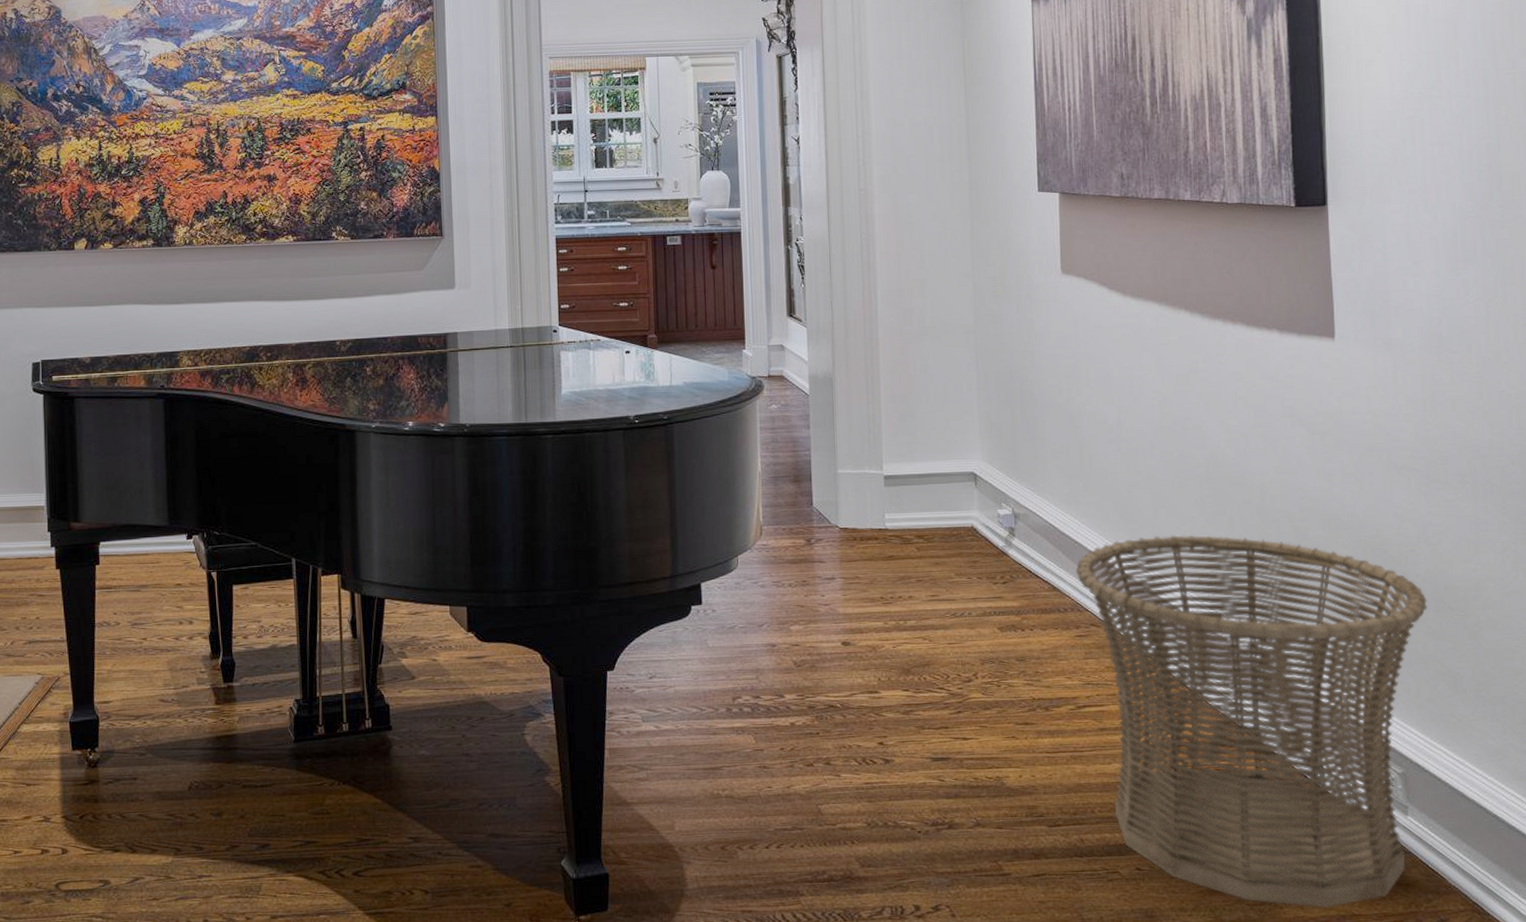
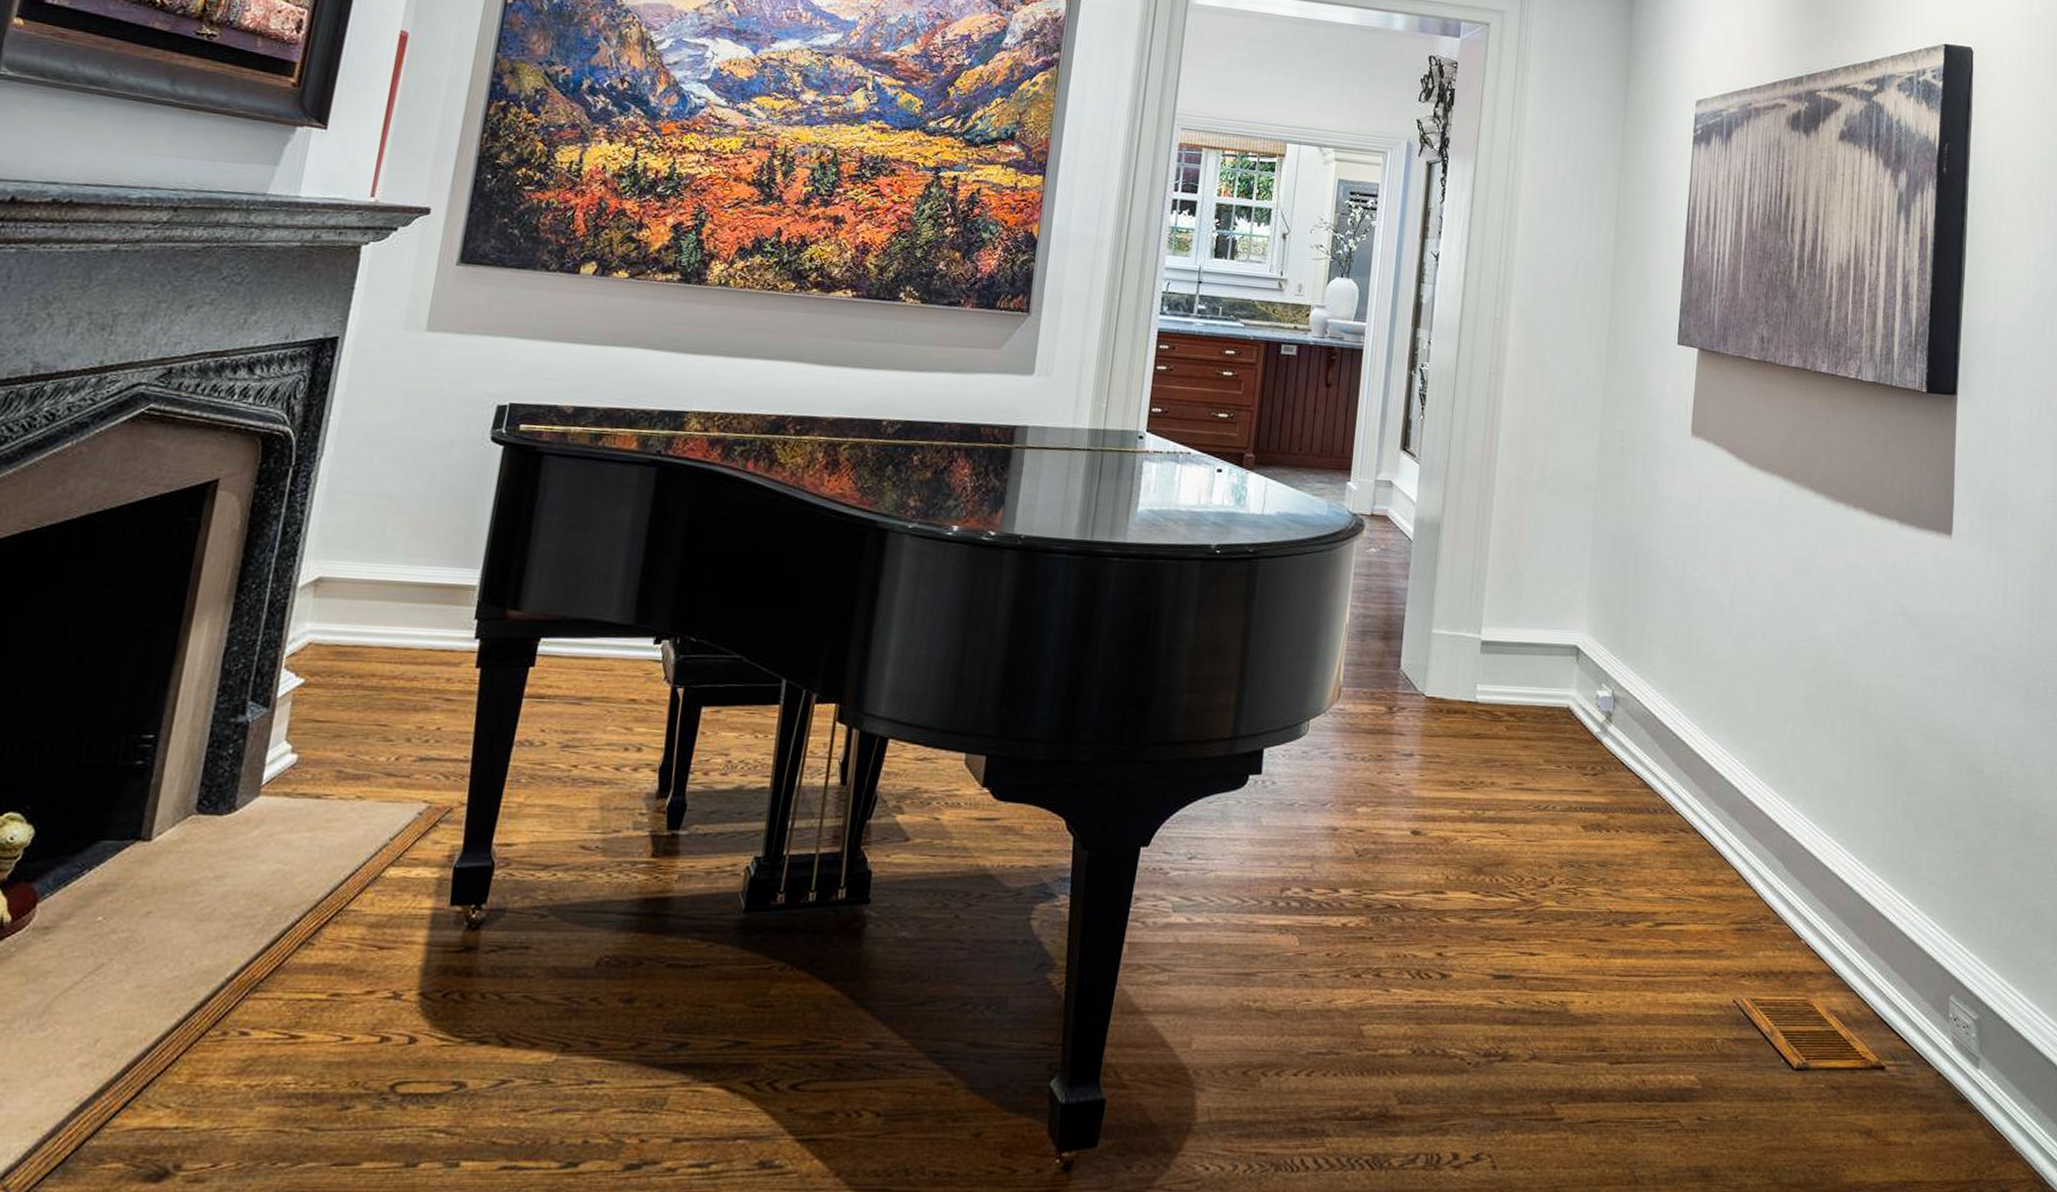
basket: present [1075,535,1428,909] -> none [1670,734,2018,1173]

